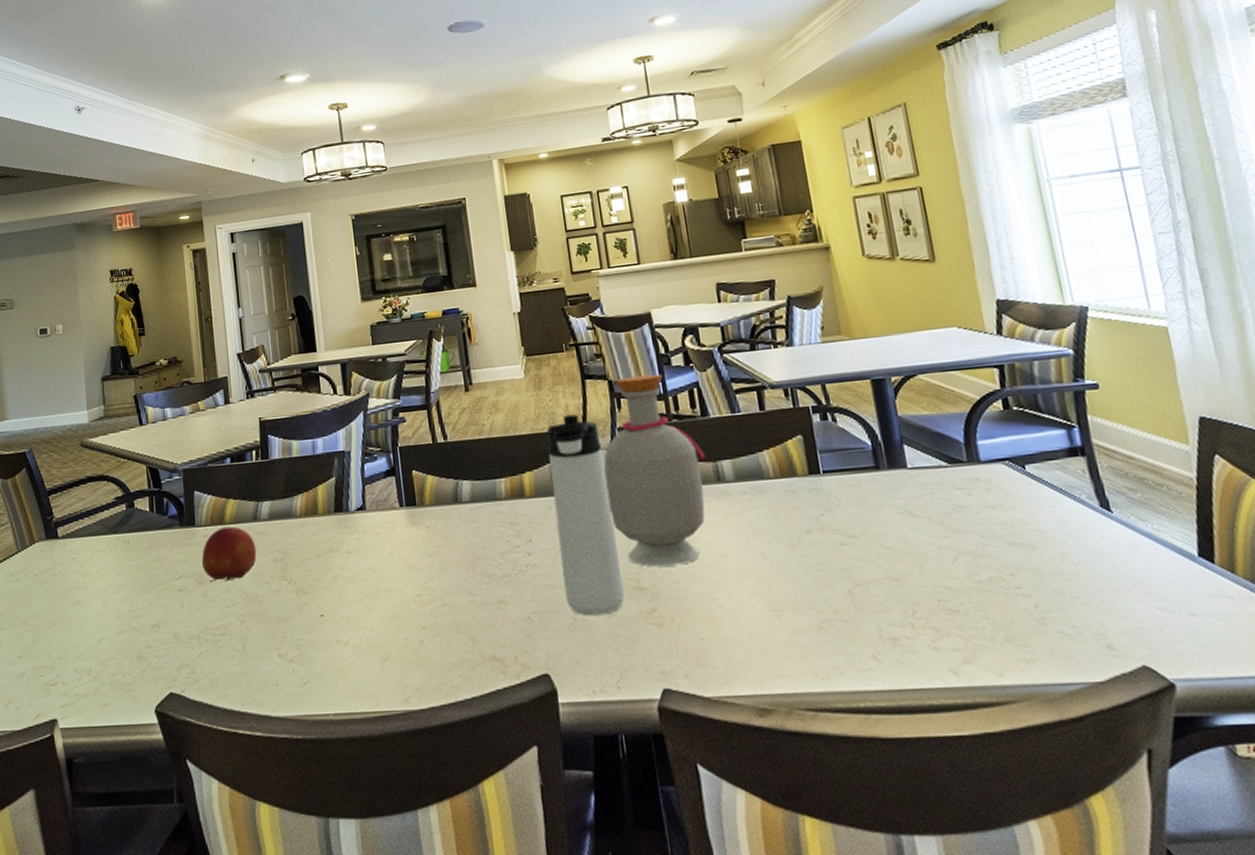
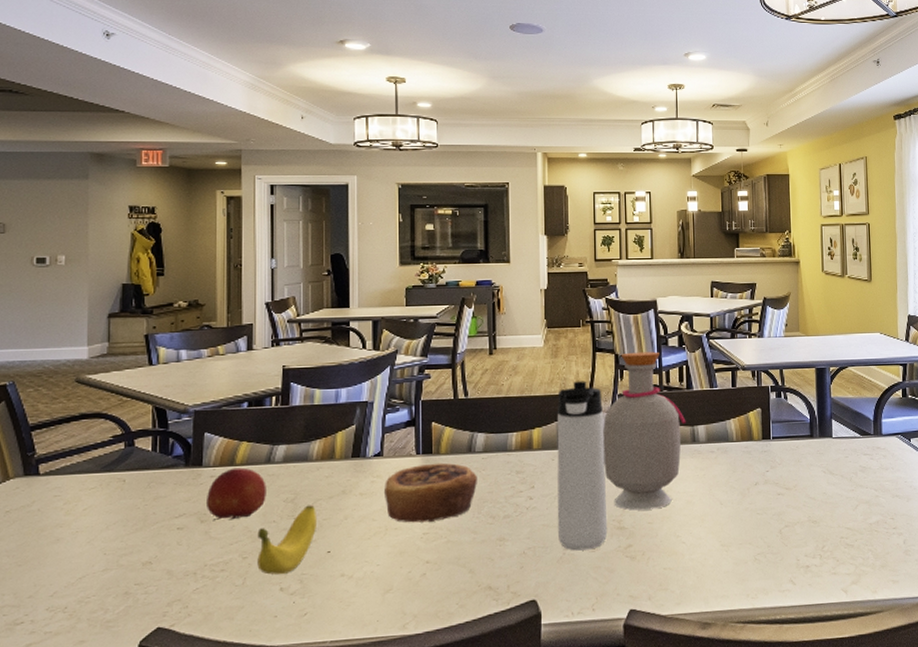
banana: none [252,564,308,640] -> present [257,505,316,575]
pastry: none [370,515,468,584] -> present [383,462,477,523]

